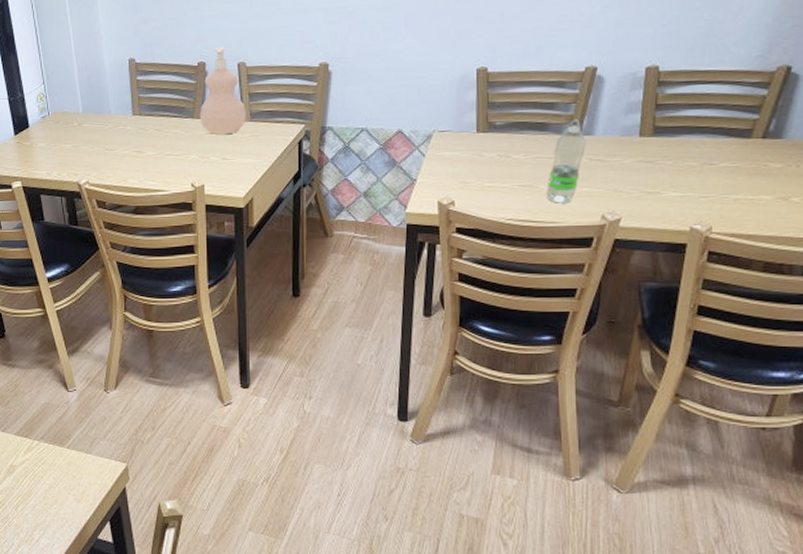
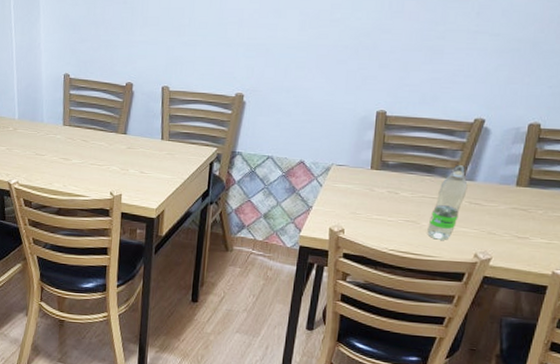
soap bottle: present [199,47,247,135] -> none [123,70,167,151]

